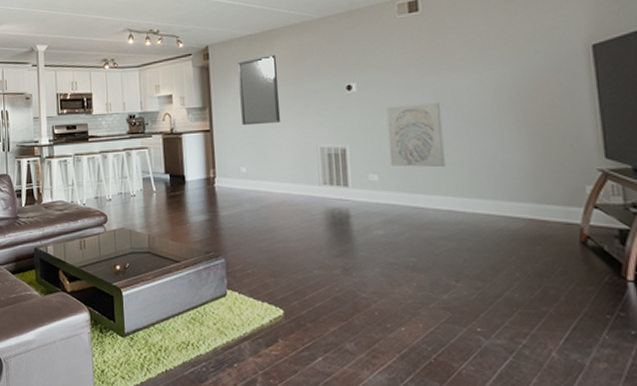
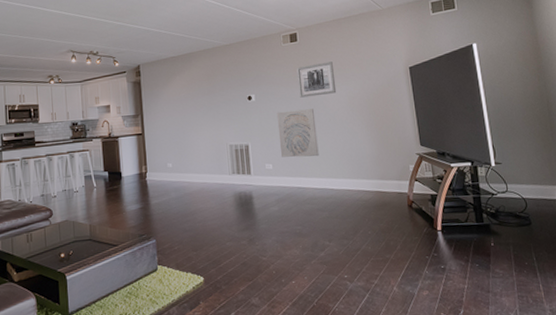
home mirror: present [238,55,281,126] -> none [164,73,199,130]
wall art: none [415,38,475,88] -> present [296,61,337,98]

